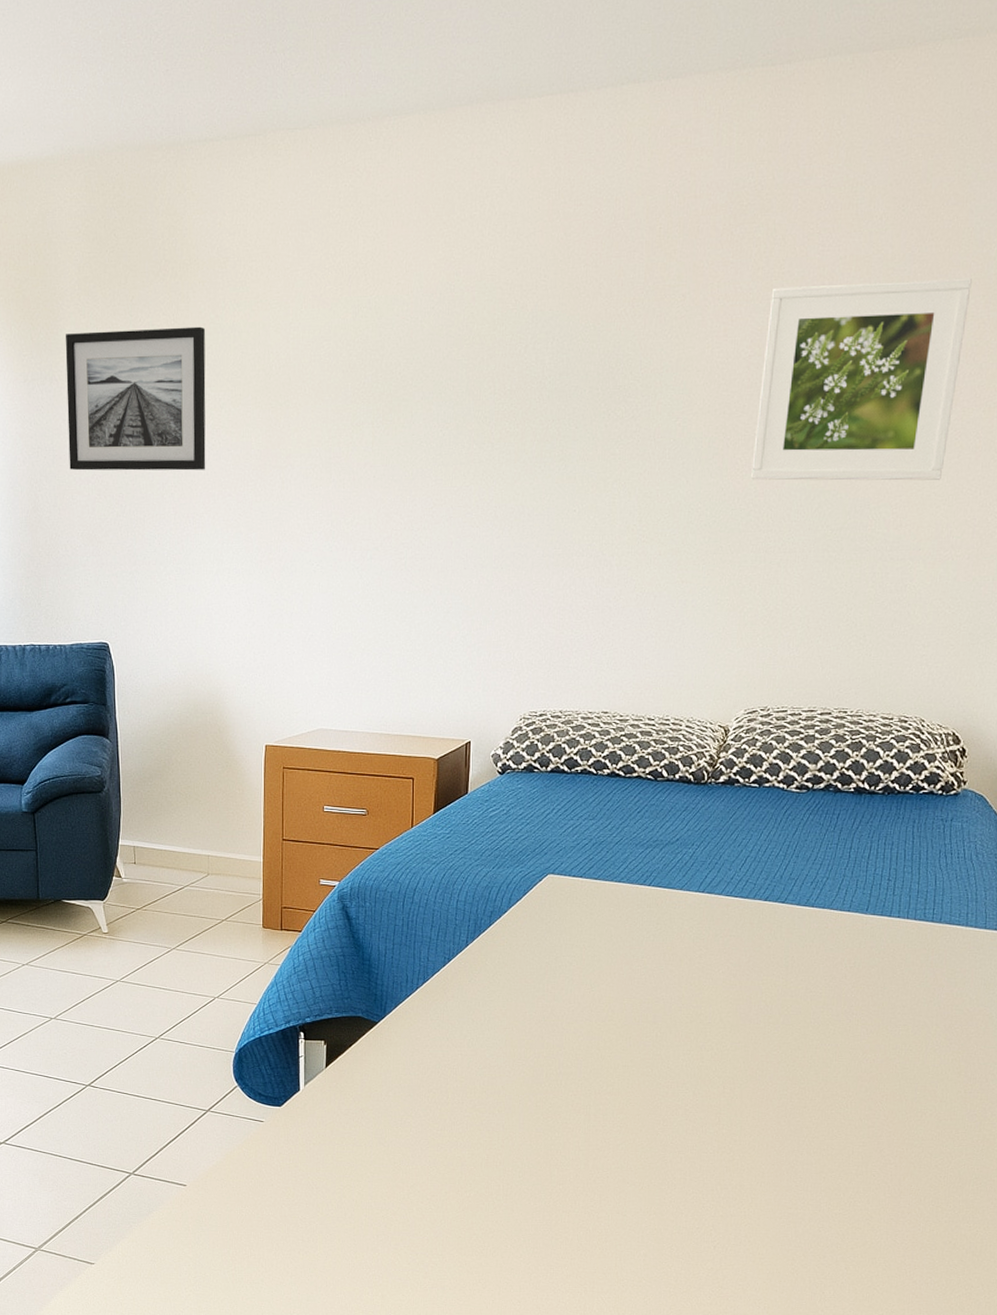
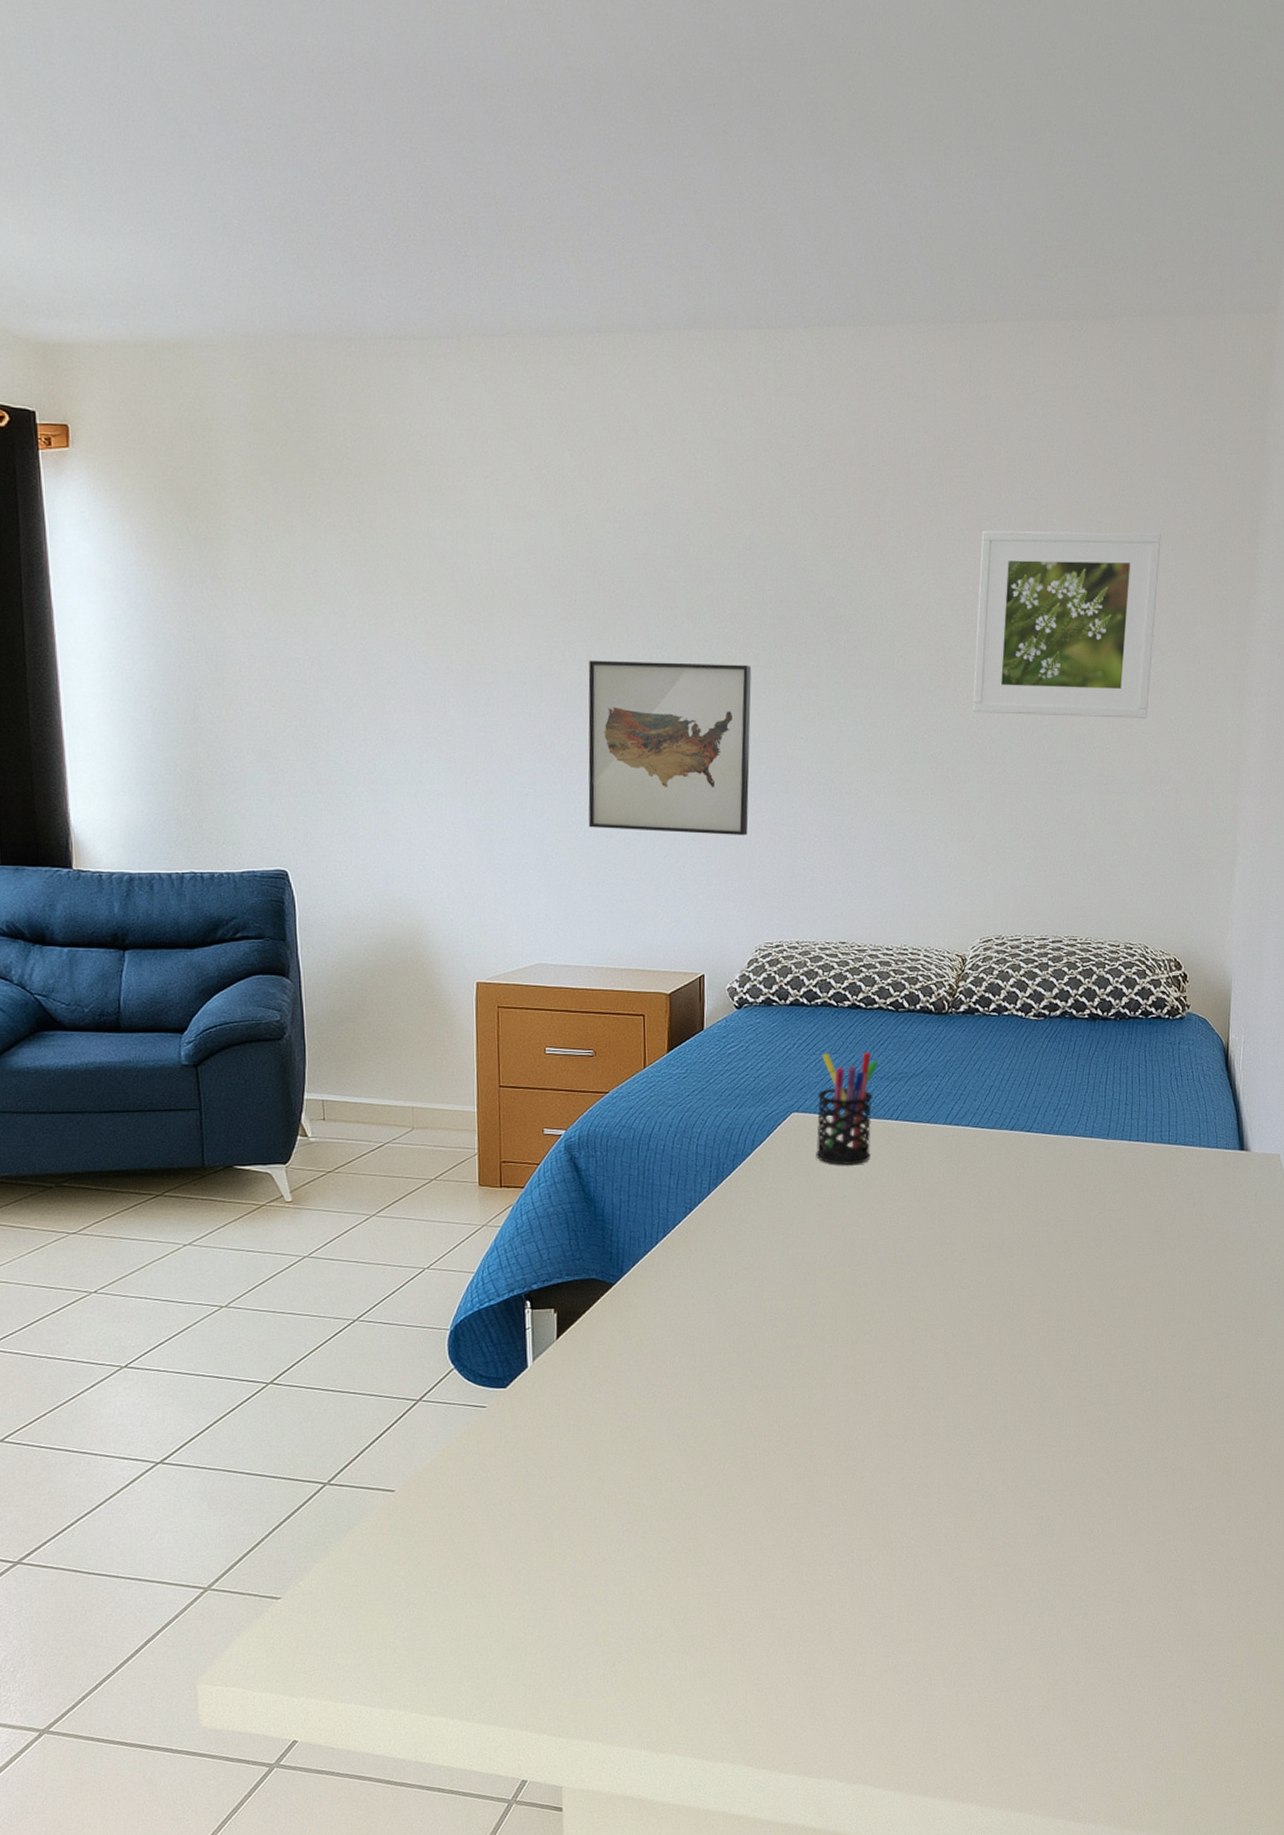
wall art: present [65,326,206,471] -> none [229,528,400,684]
wall art: none [368,439,528,609] -> present [588,660,751,836]
pen holder: none [569,818,634,927] -> present [816,1052,878,1166]

